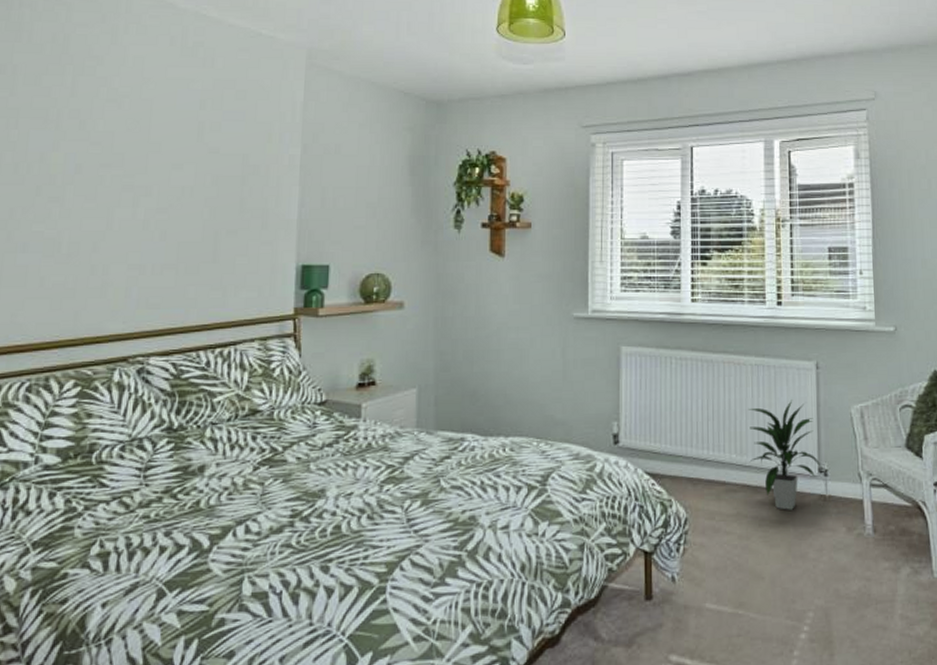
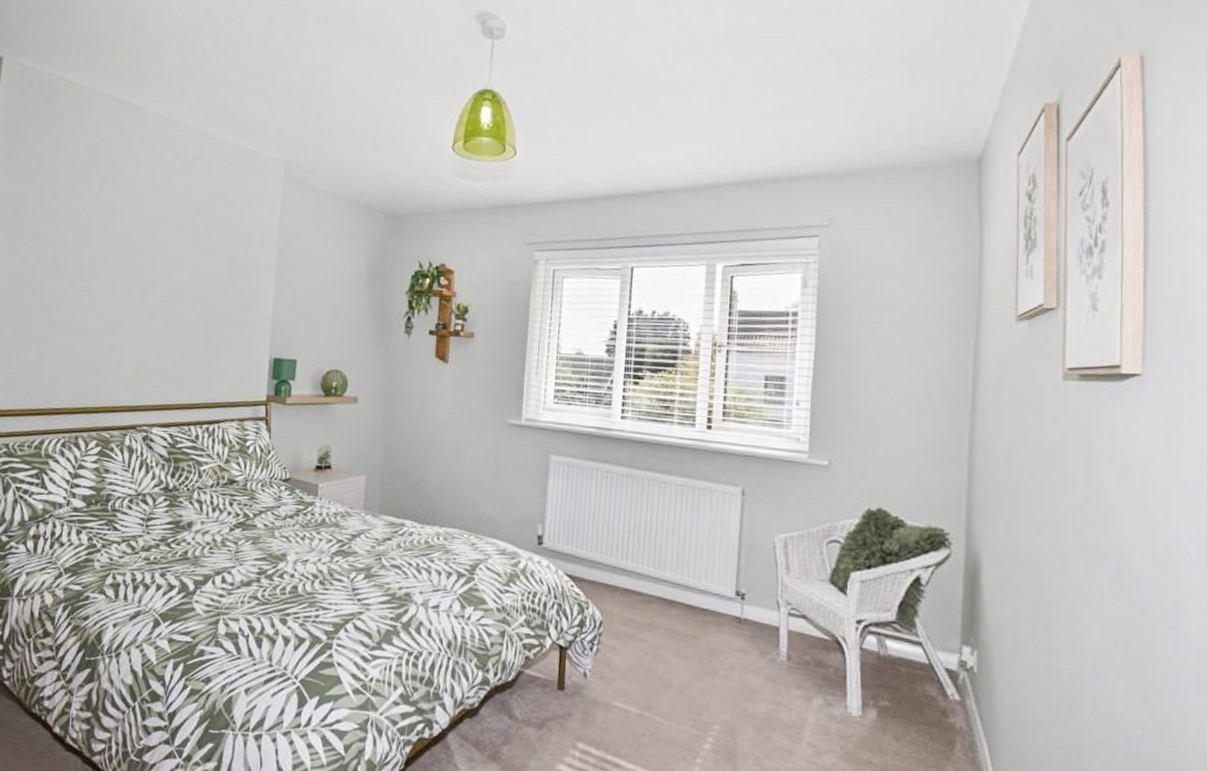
indoor plant: present [748,400,823,510] -> none [666,522,740,627]

